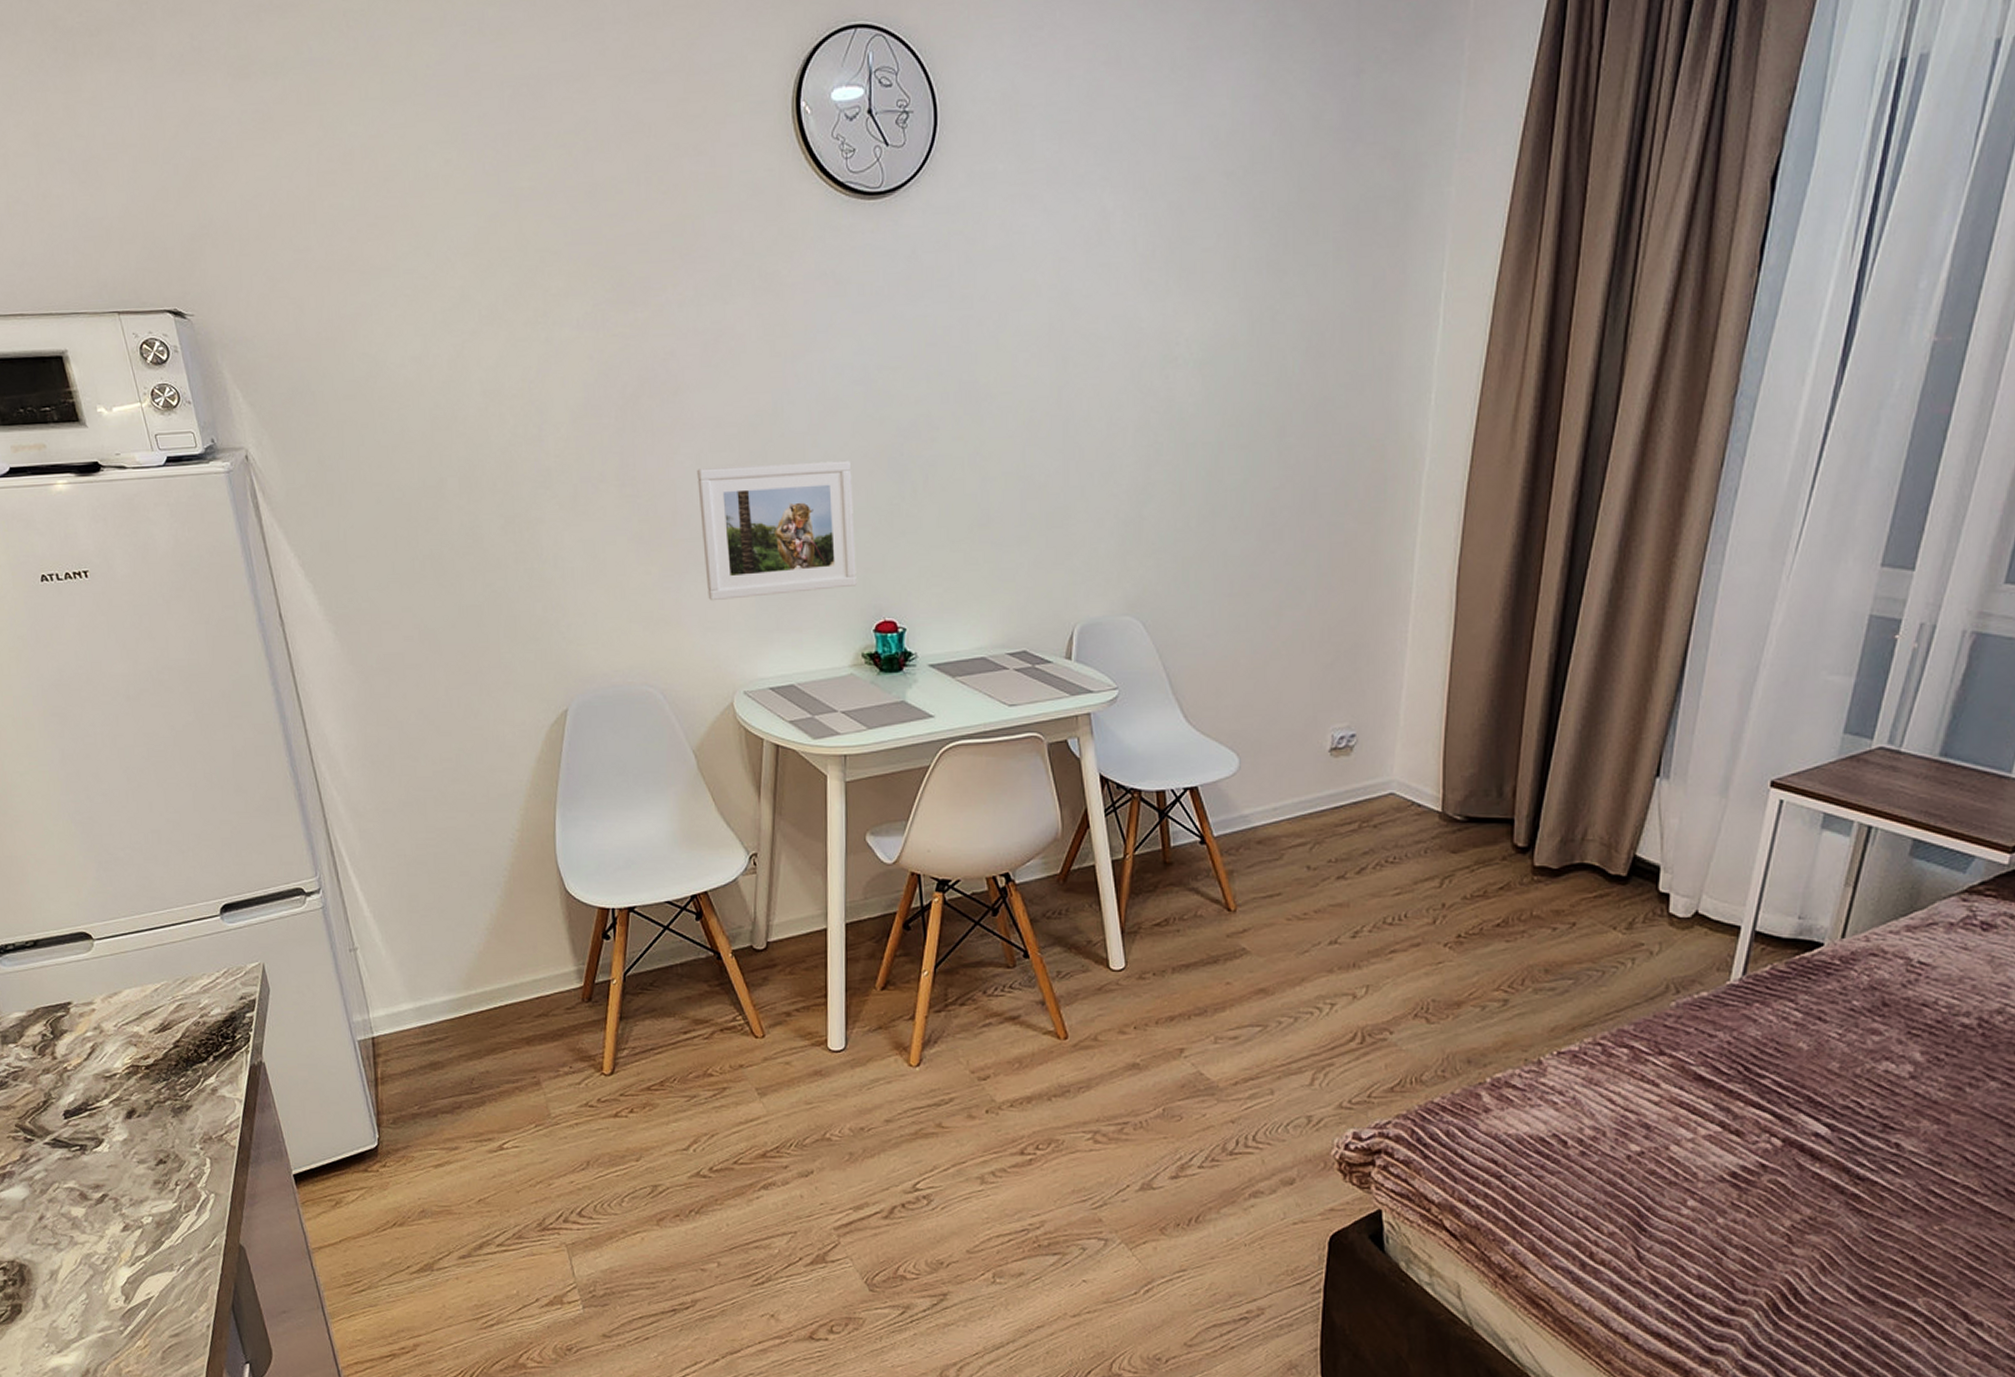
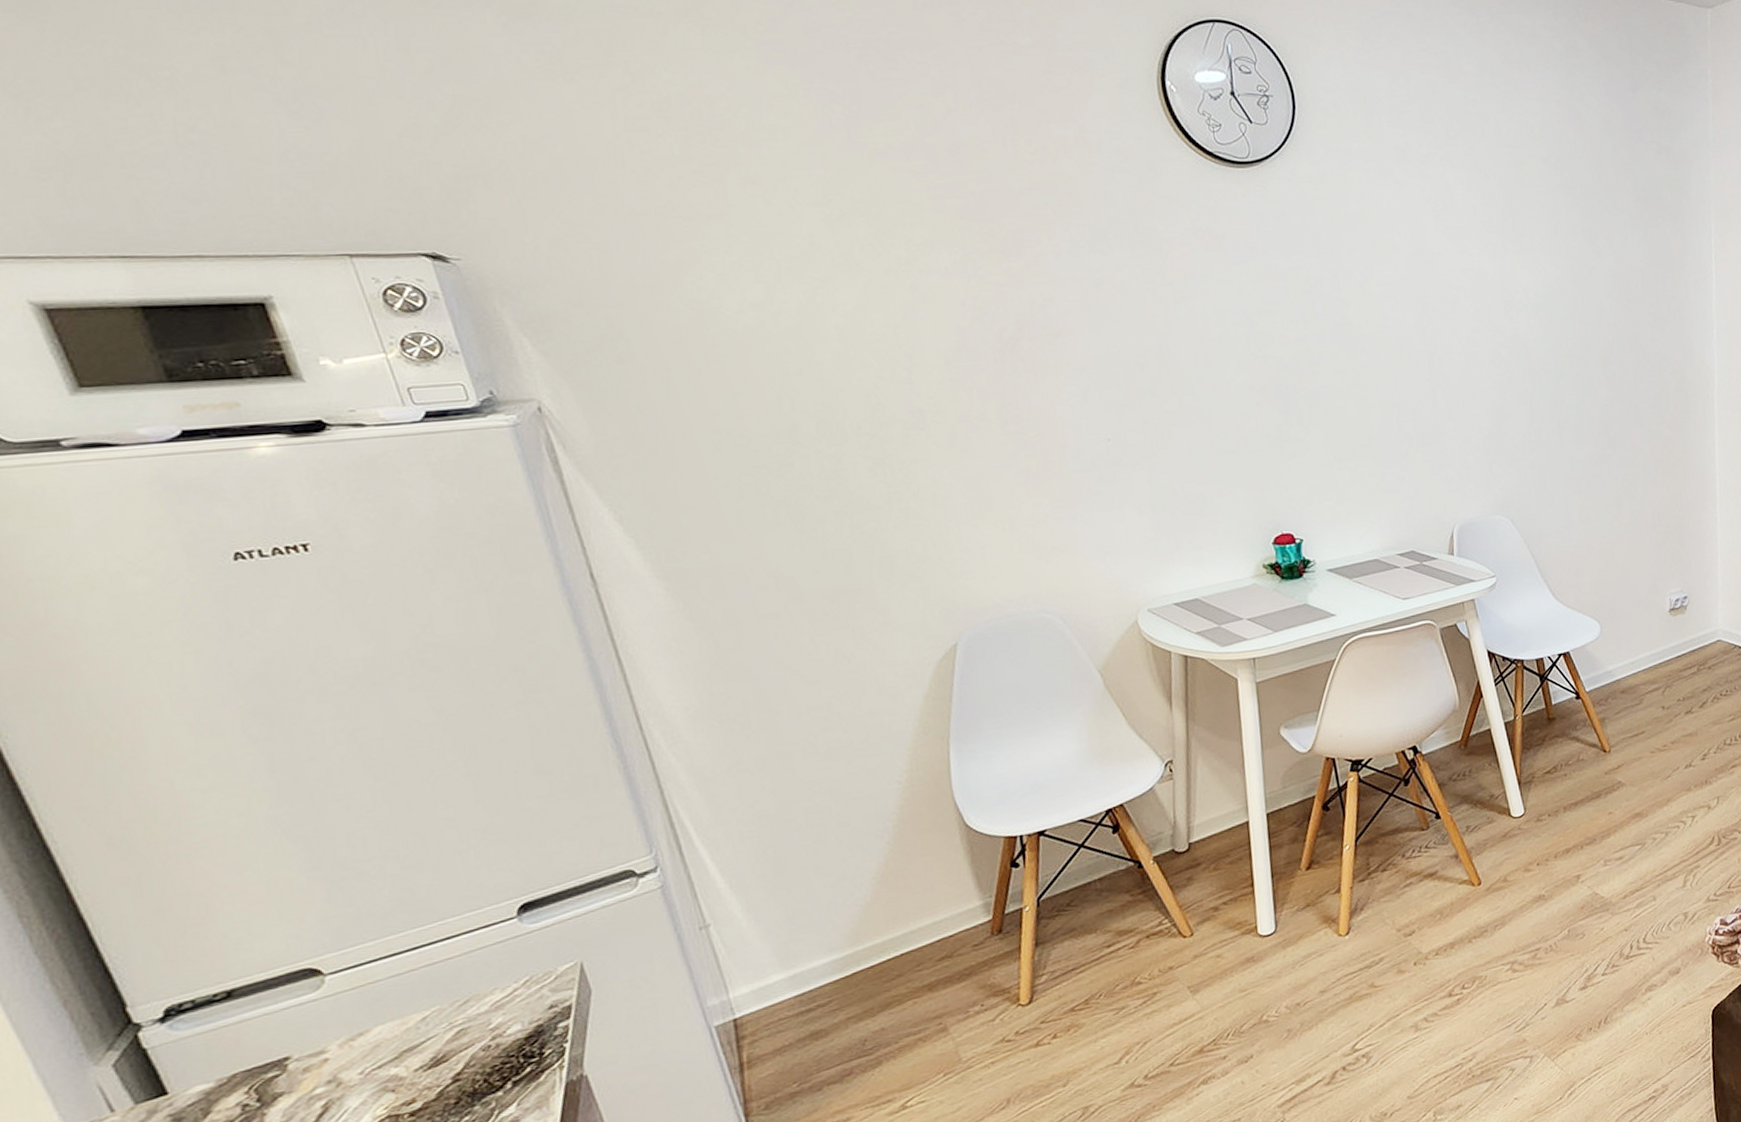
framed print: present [697,460,857,601] -> none [1084,393,1253,528]

